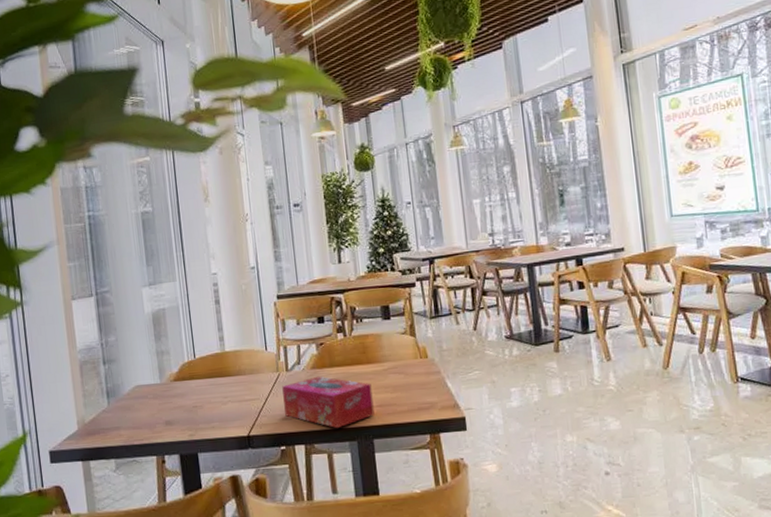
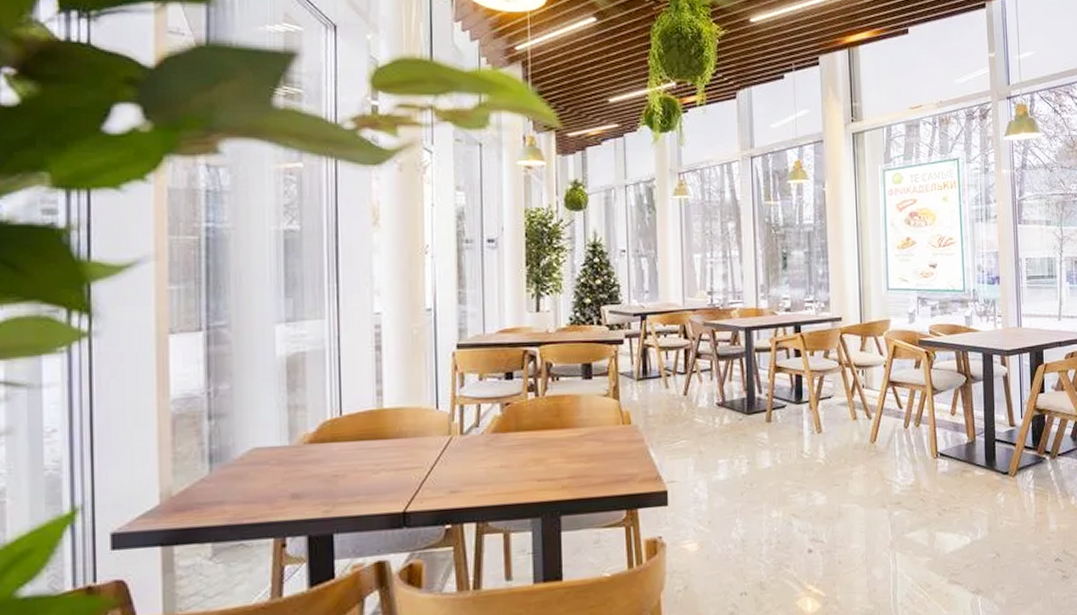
tissue box: present [282,376,375,429] -> none [454,441,565,504]

